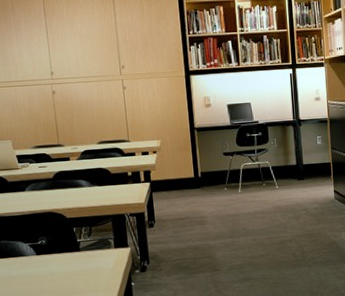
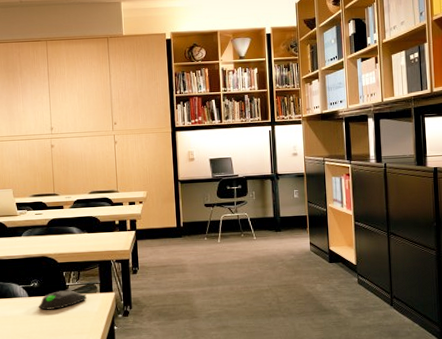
computer mouse: none [48,245,101,269] -> present [39,289,87,310]

